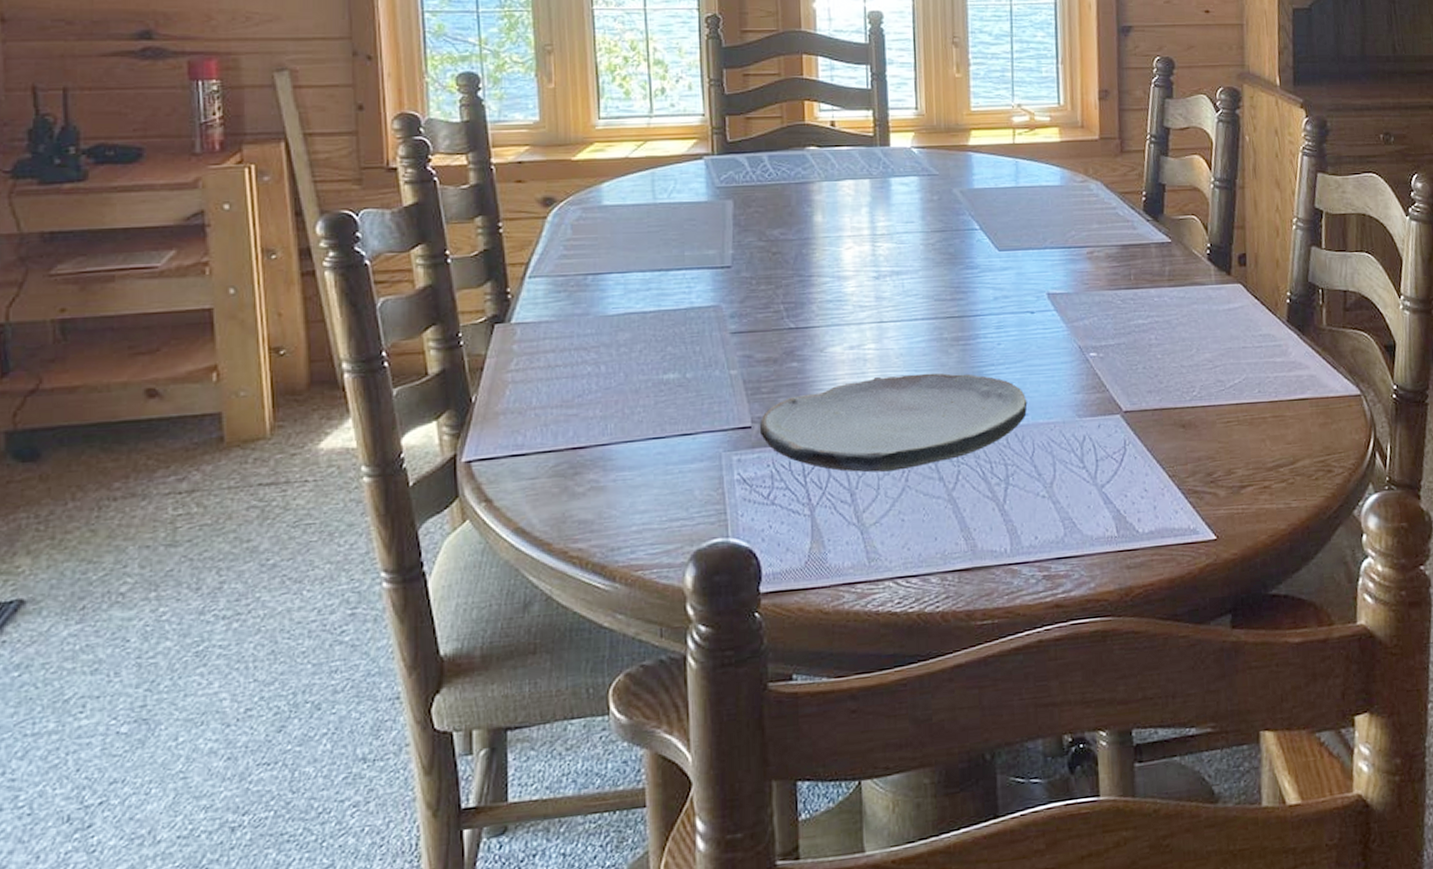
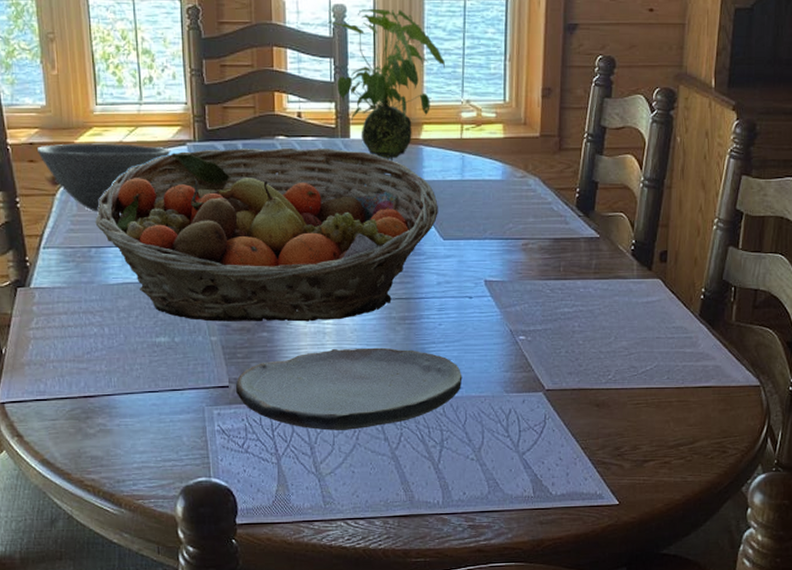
bowl: none [526,159,685,235] -> present [36,143,171,212]
fruit basket: none [593,157,992,353] -> present [95,147,438,322]
plant: none [861,14,993,170] -> present [326,8,445,162]

